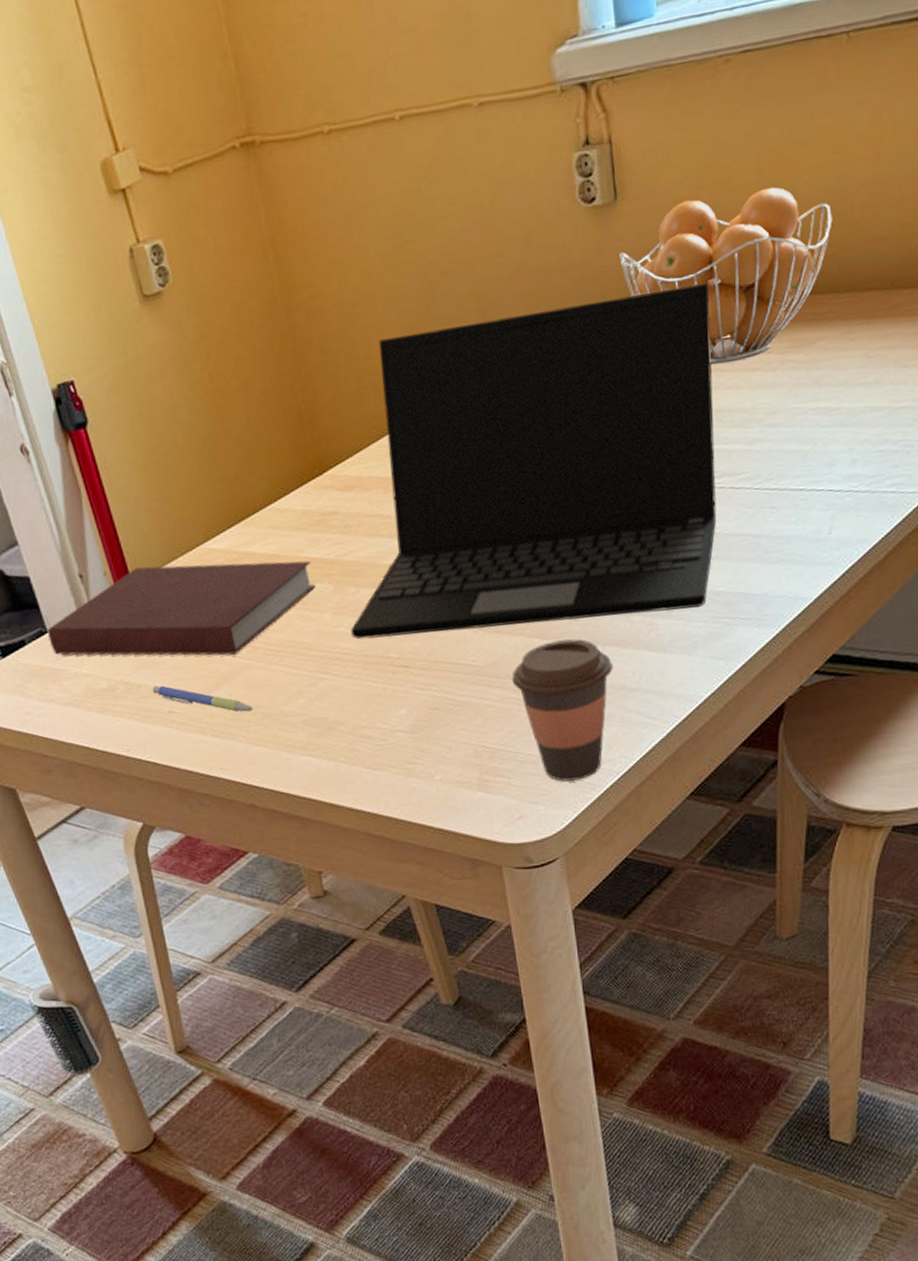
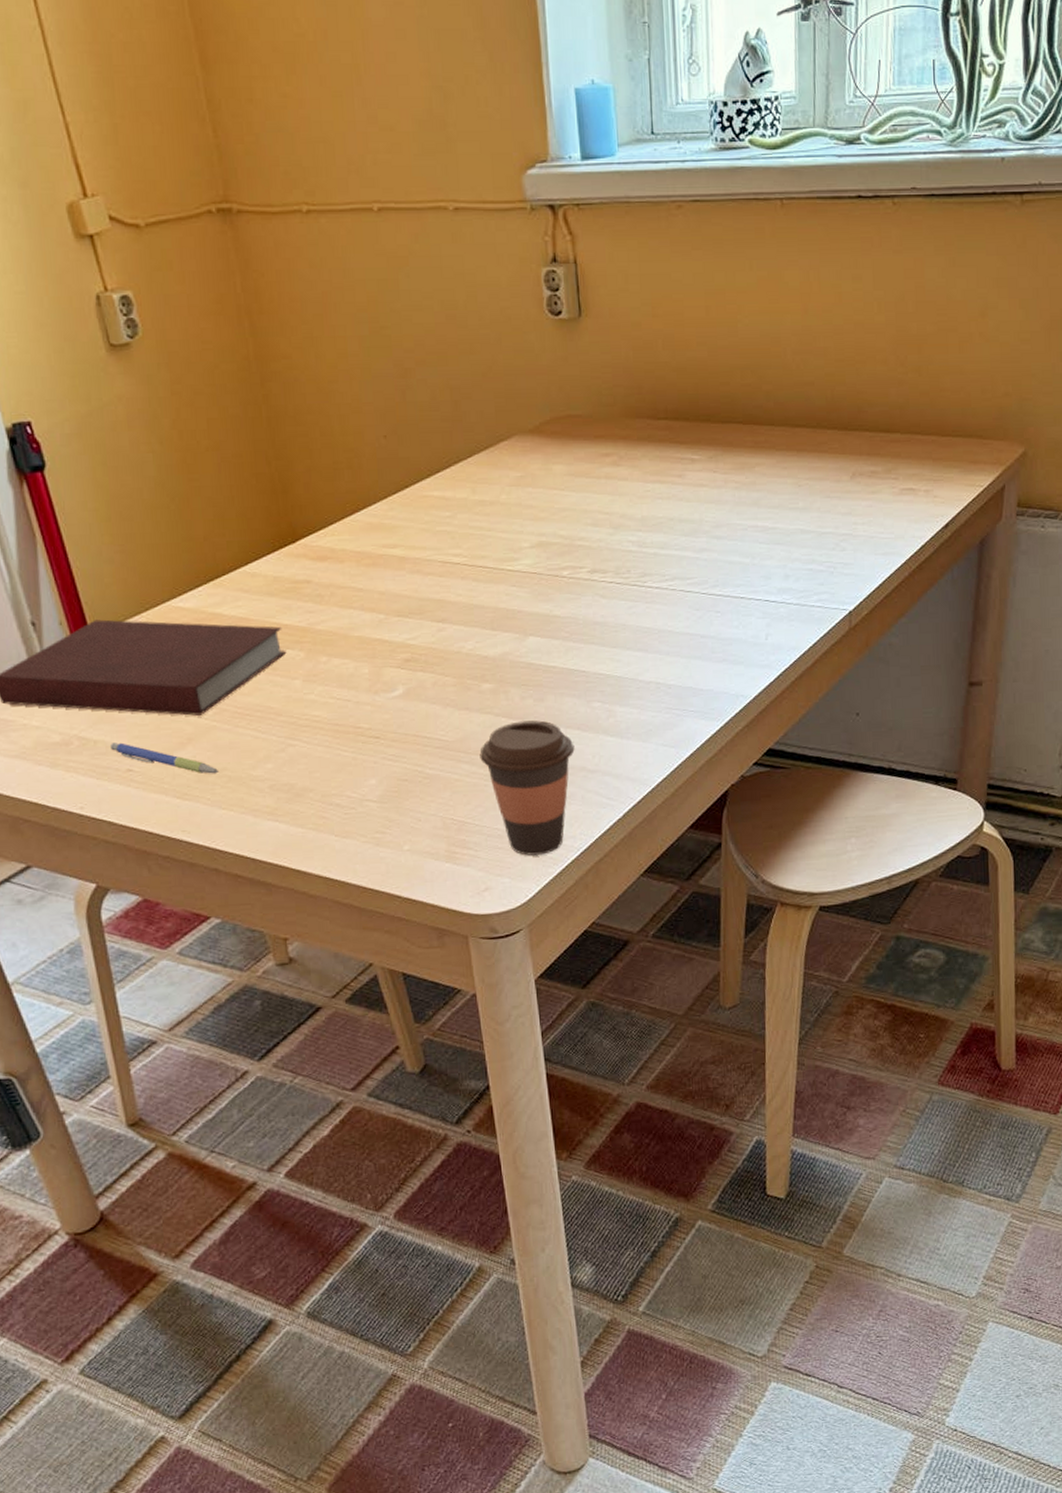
laptop: present [351,283,717,640] -> none [321,403,669,708]
fruit basket: present [618,187,833,365] -> none [582,324,769,478]

